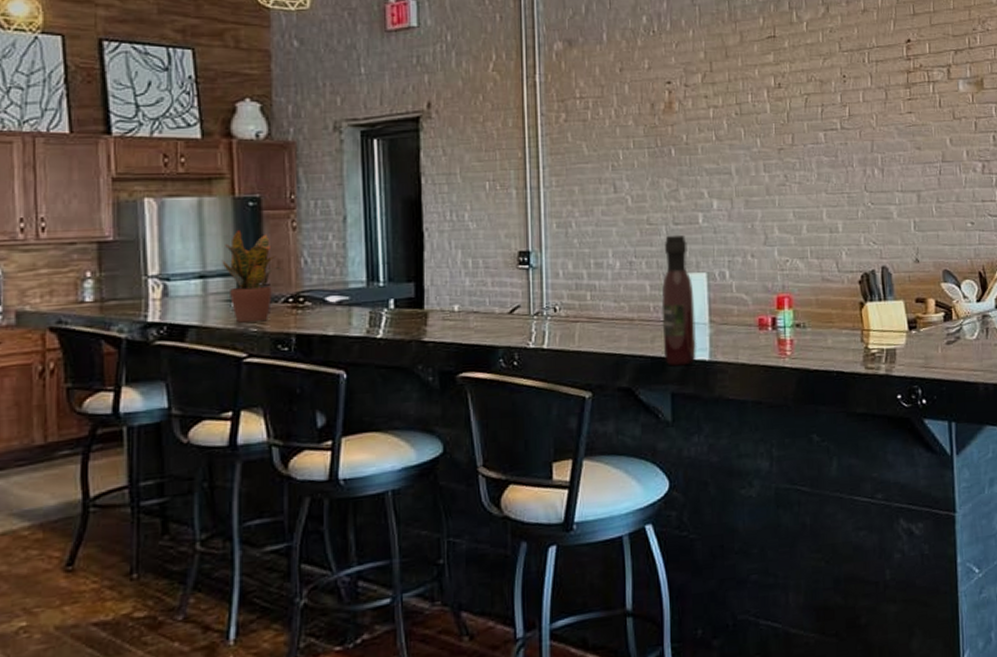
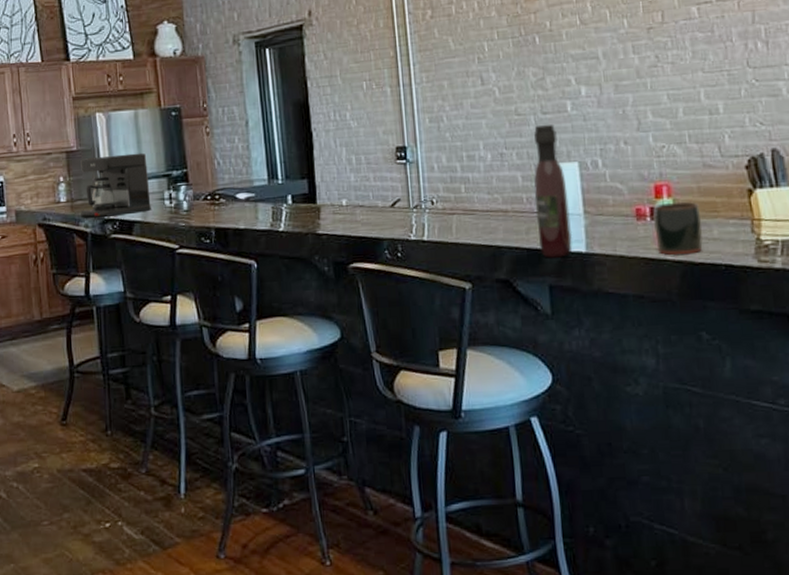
coffee maker: none [113,246,213,322] -> present [80,152,151,219]
potted plant: present [222,229,283,323] -> none [155,136,202,218]
mug: none [774,312,819,363] -> present [653,201,704,255]

